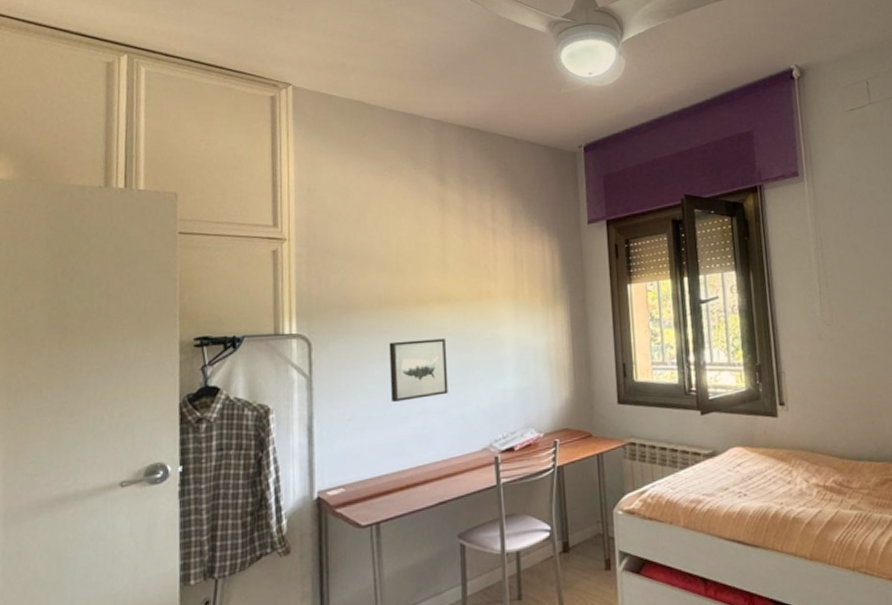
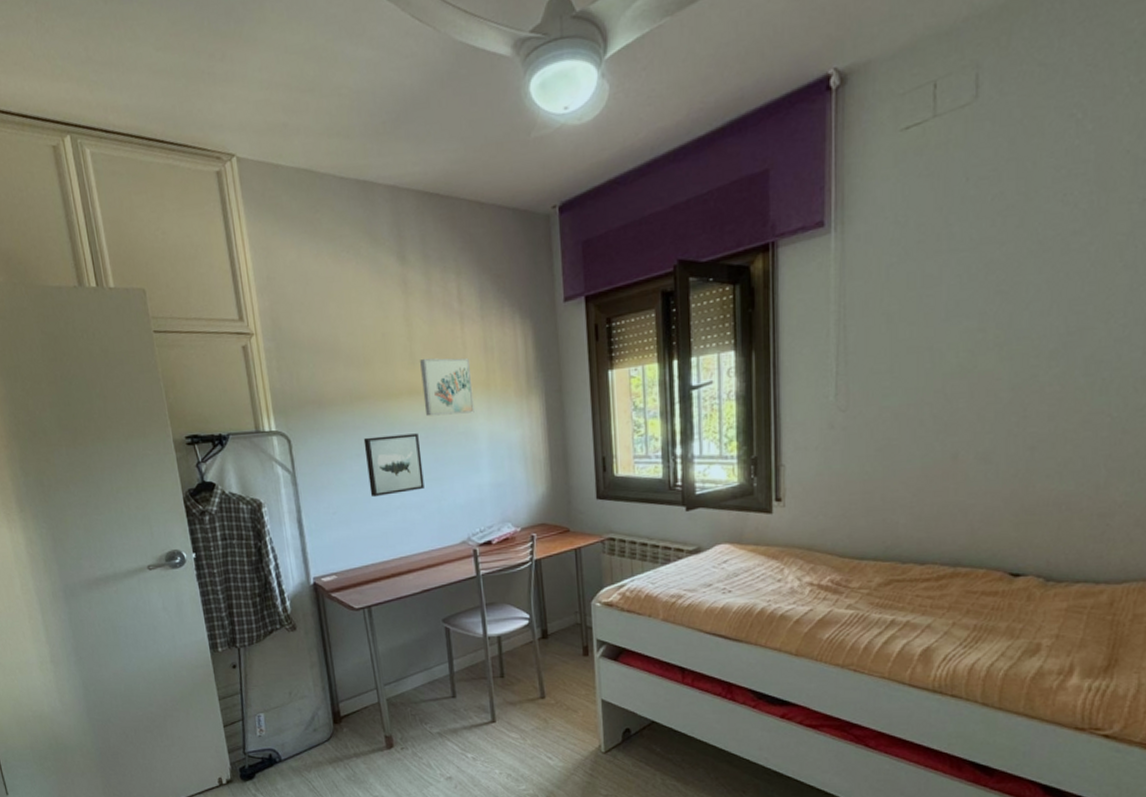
wall art: none [452,268,502,323] -> present [420,358,475,417]

